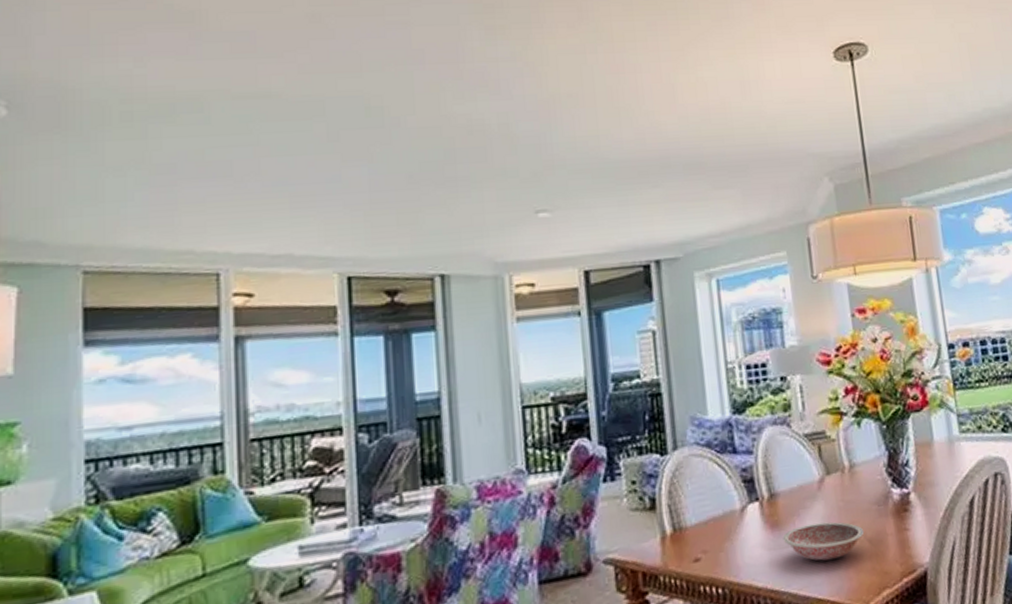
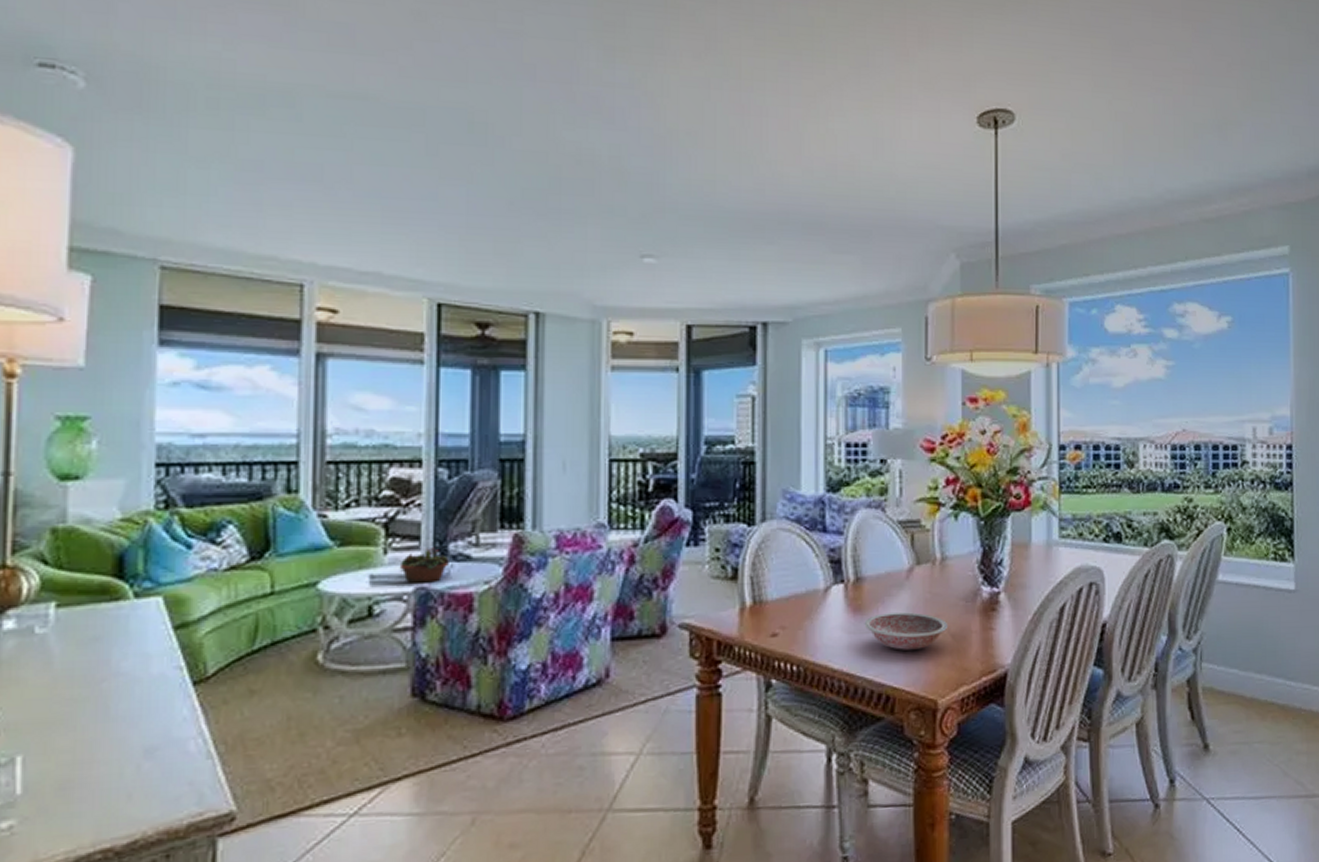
succulent planter: none [326,512,375,550] -> present [399,548,449,583]

